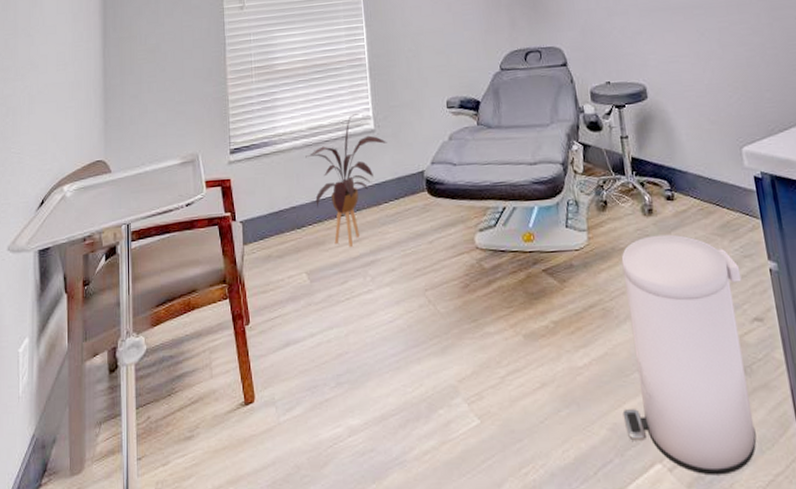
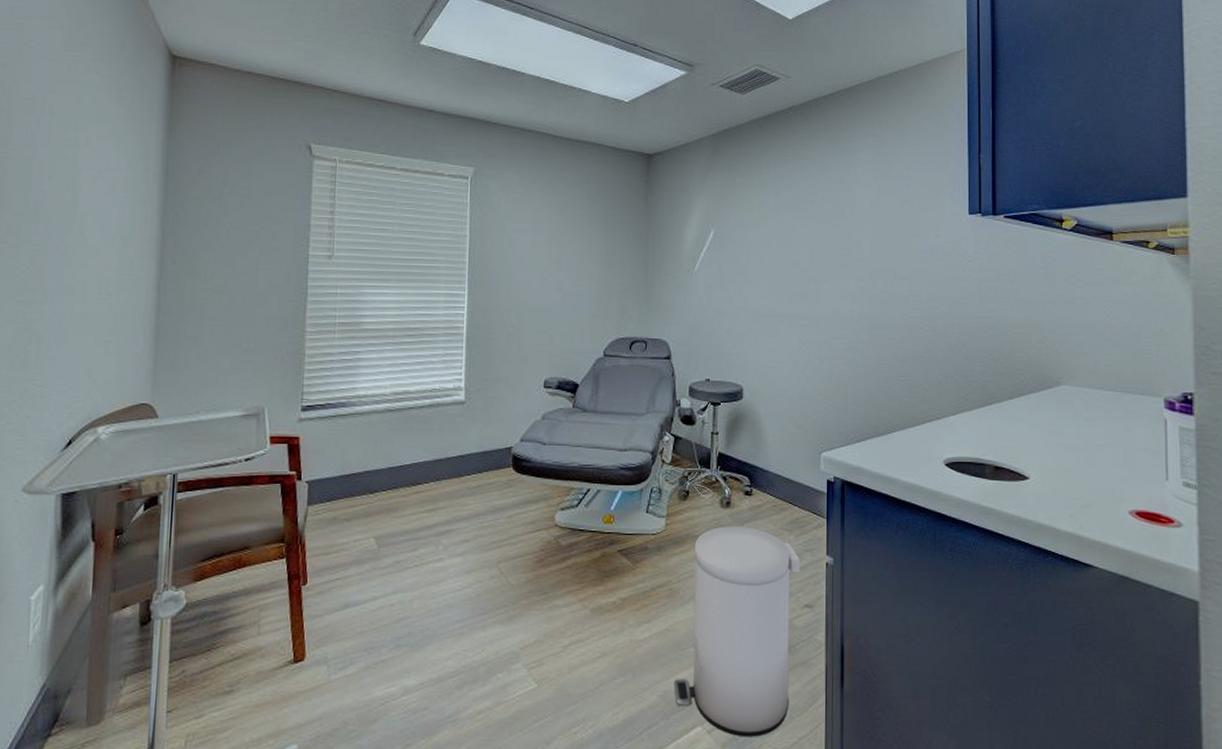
house plant: present [305,114,387,248] -> none [386,383,477,516]

